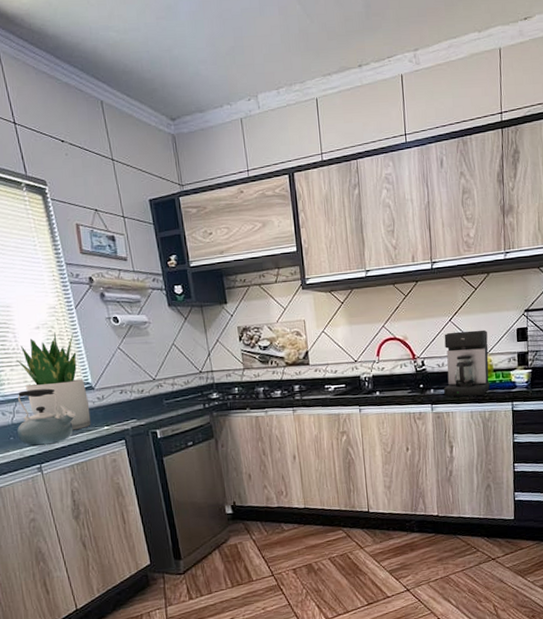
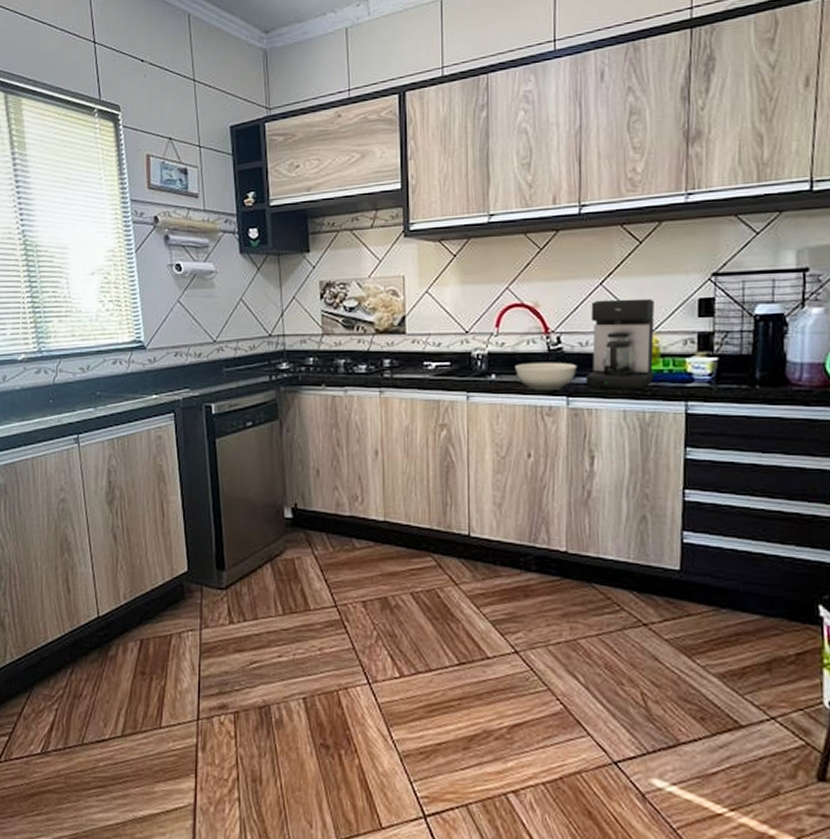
planter: present [16,332,91,430] -> none [66,279,139,397]
kettle: present [16,388,77,446] -> none [57,345,124,412]
bowl: none [393,379,438,402] -> present [515,362,578,390]

